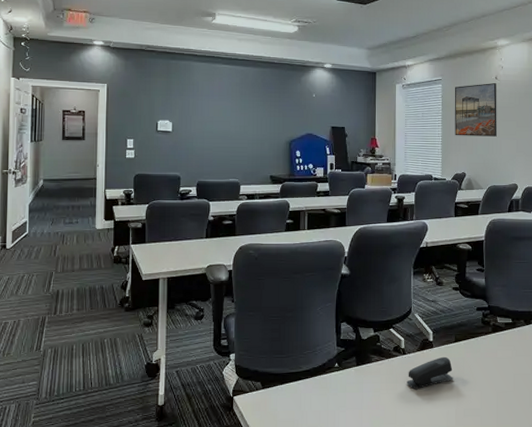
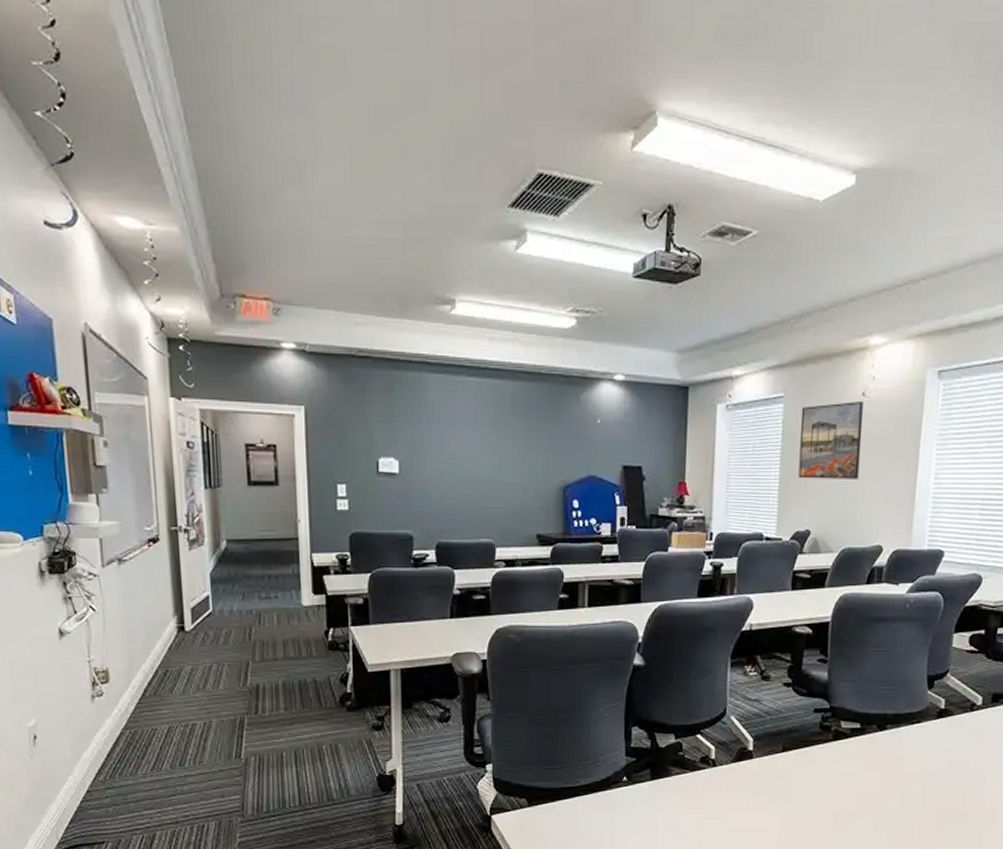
stapler: present [407,356,454,389] -> none [716,769,778,808]

